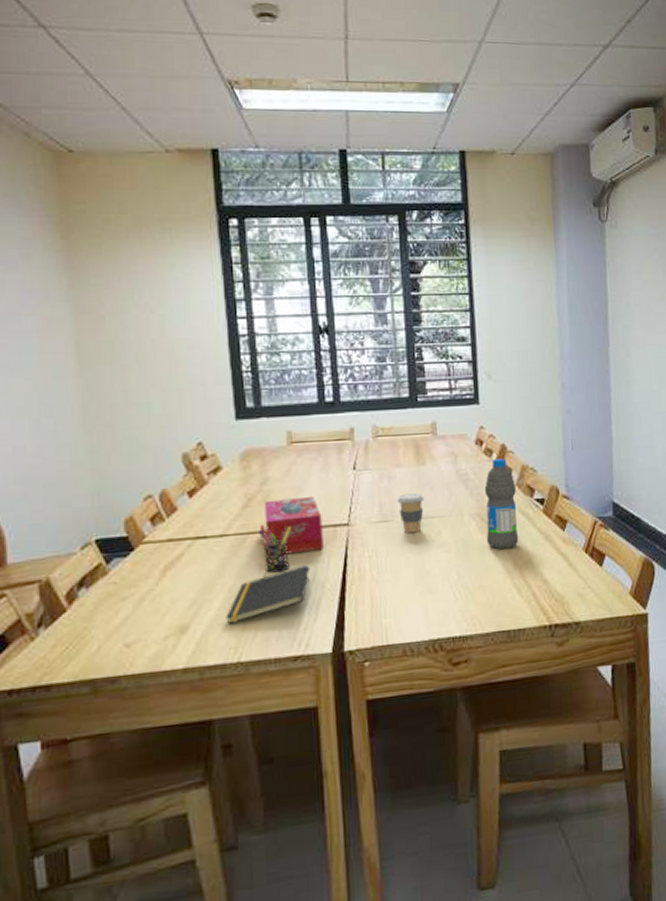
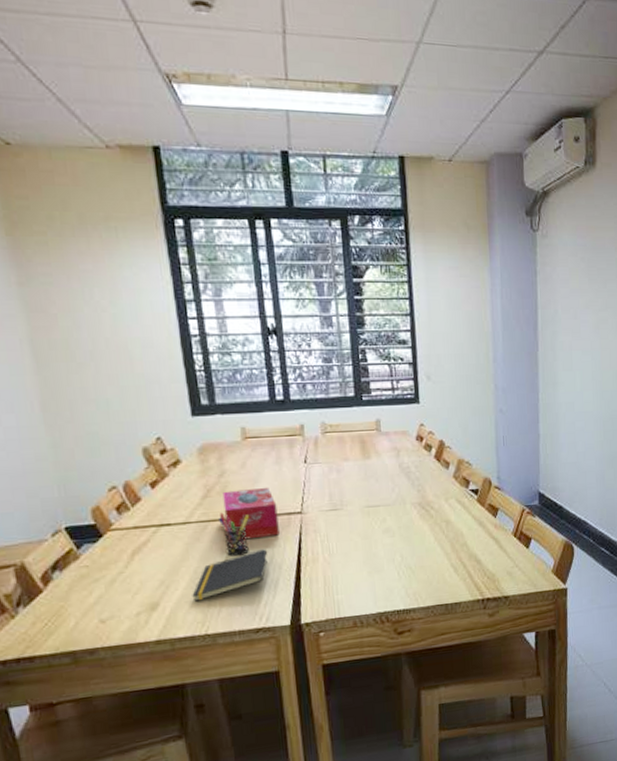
coffee cup: present [396,493,425,534] -> none [345,484,371,521]
water bottle: present [484,458,519,550] -> none [424,452,456,534]

